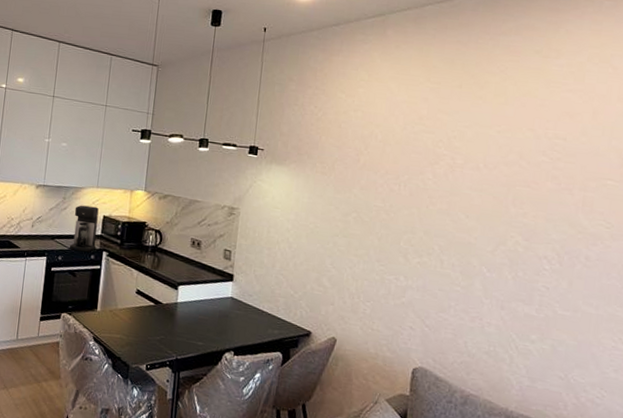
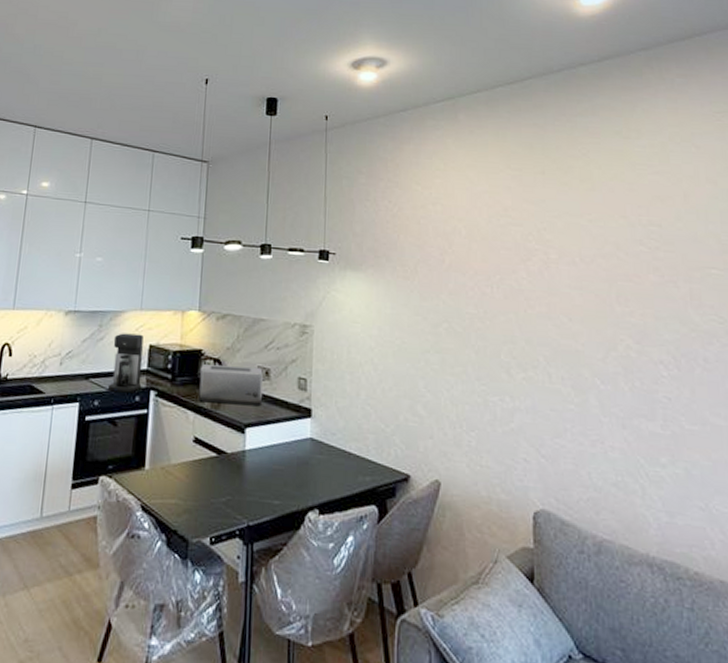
toaster: none [141,234,197,270] -> present [198,364,266,407]

